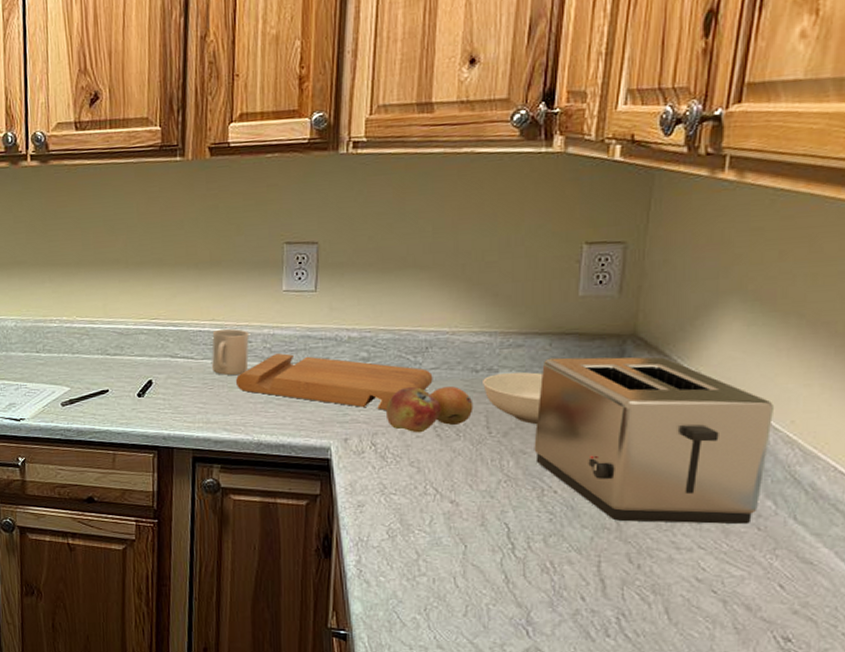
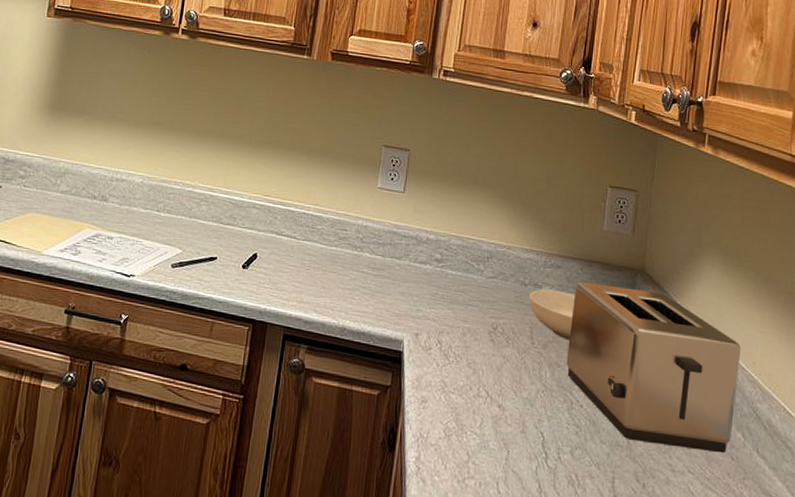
mug: present [211,328,249,376] -> none [311,214,346,260]
cutting board: present [235,353,433,410] -> none [329,245,491,310]
fruit: present [385,386,442,433] -> none [451,291,496,336]
fruit: present [430,386,474,425] -> none [488,295,521,332]

